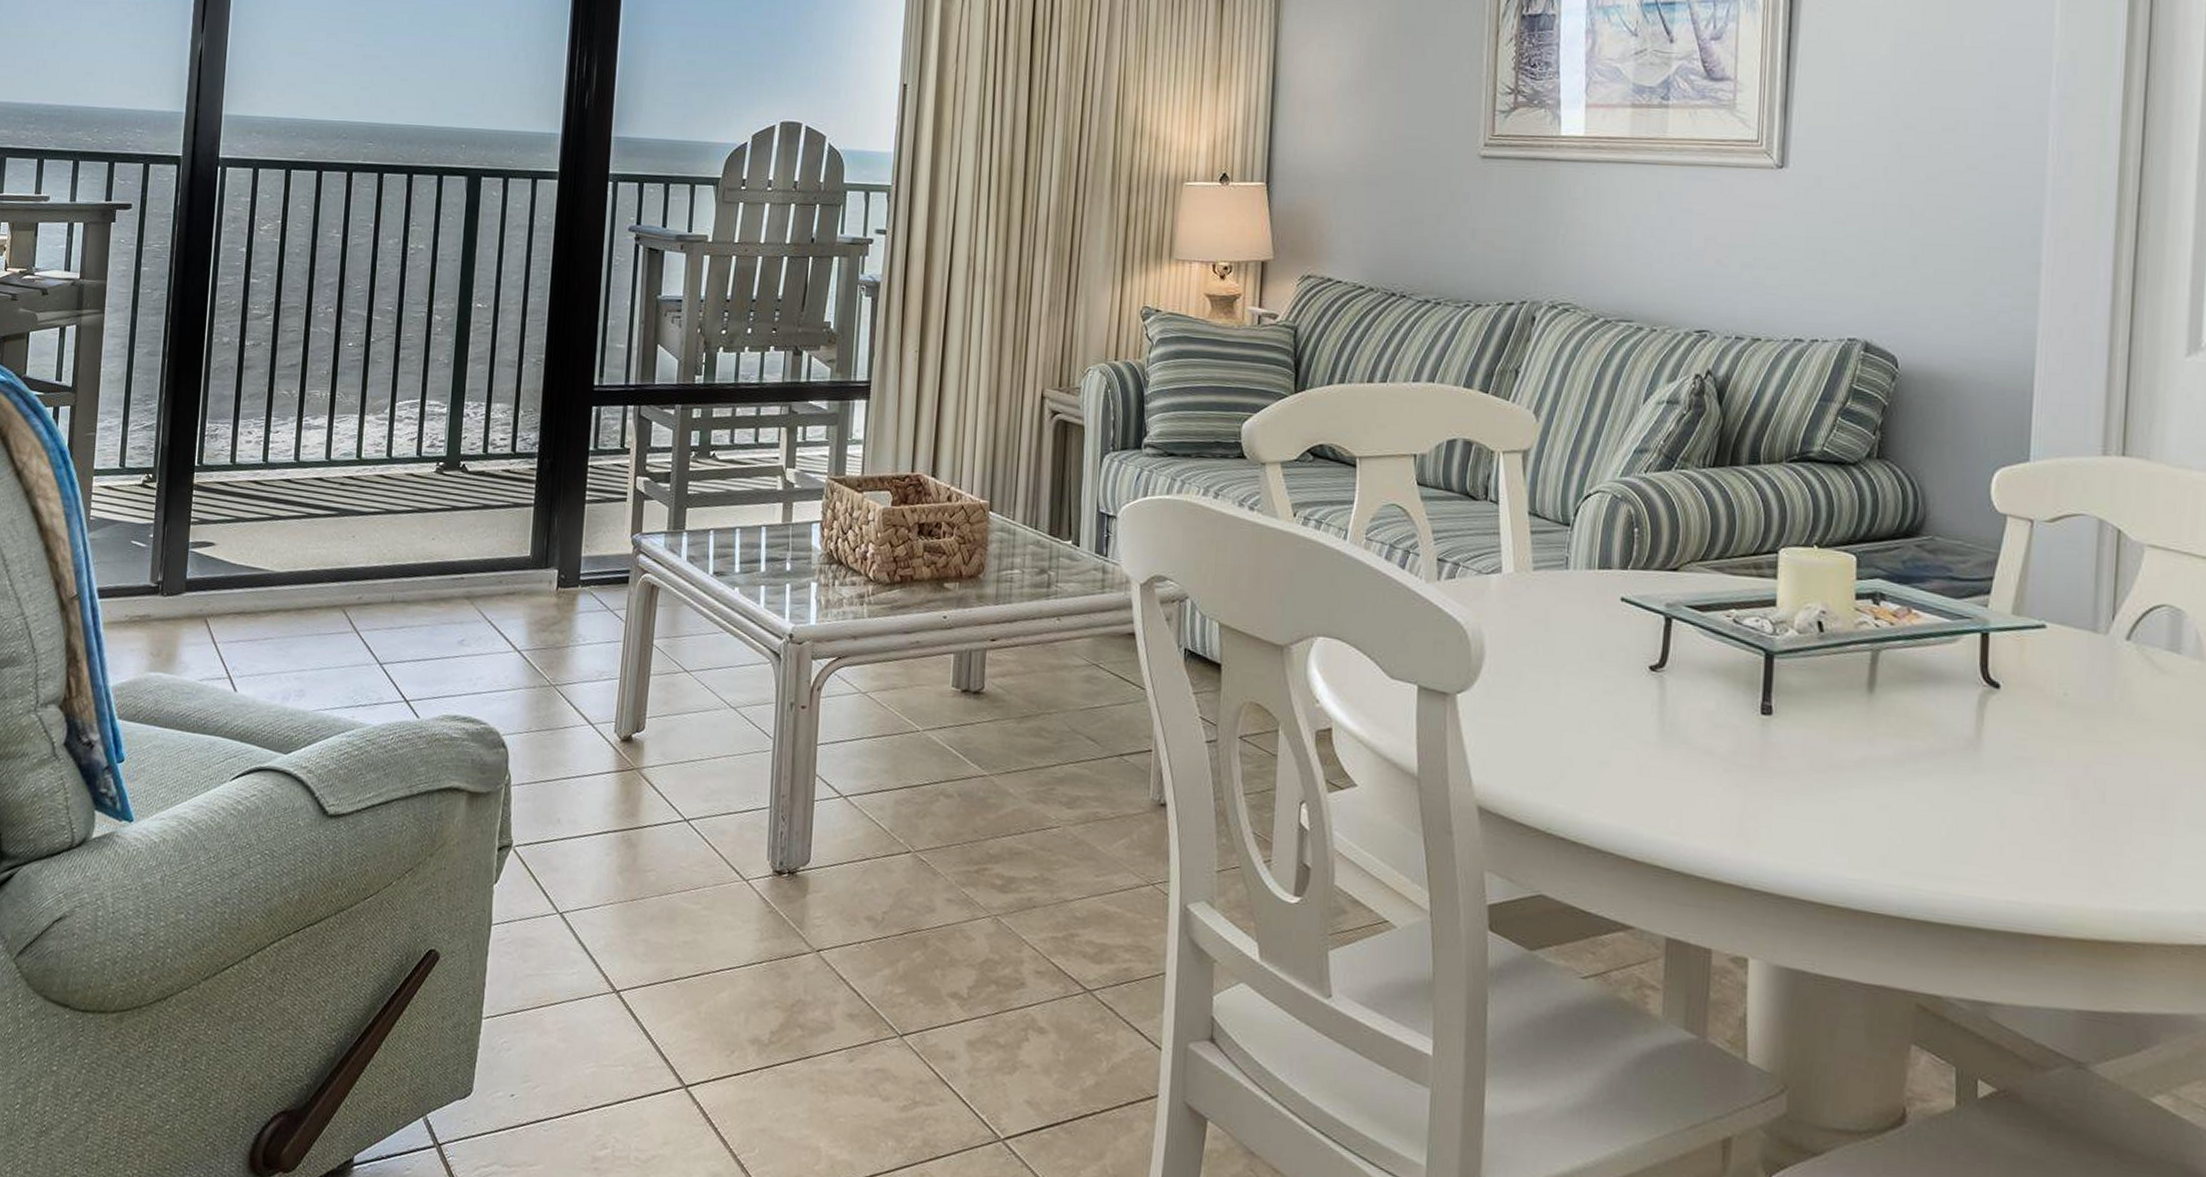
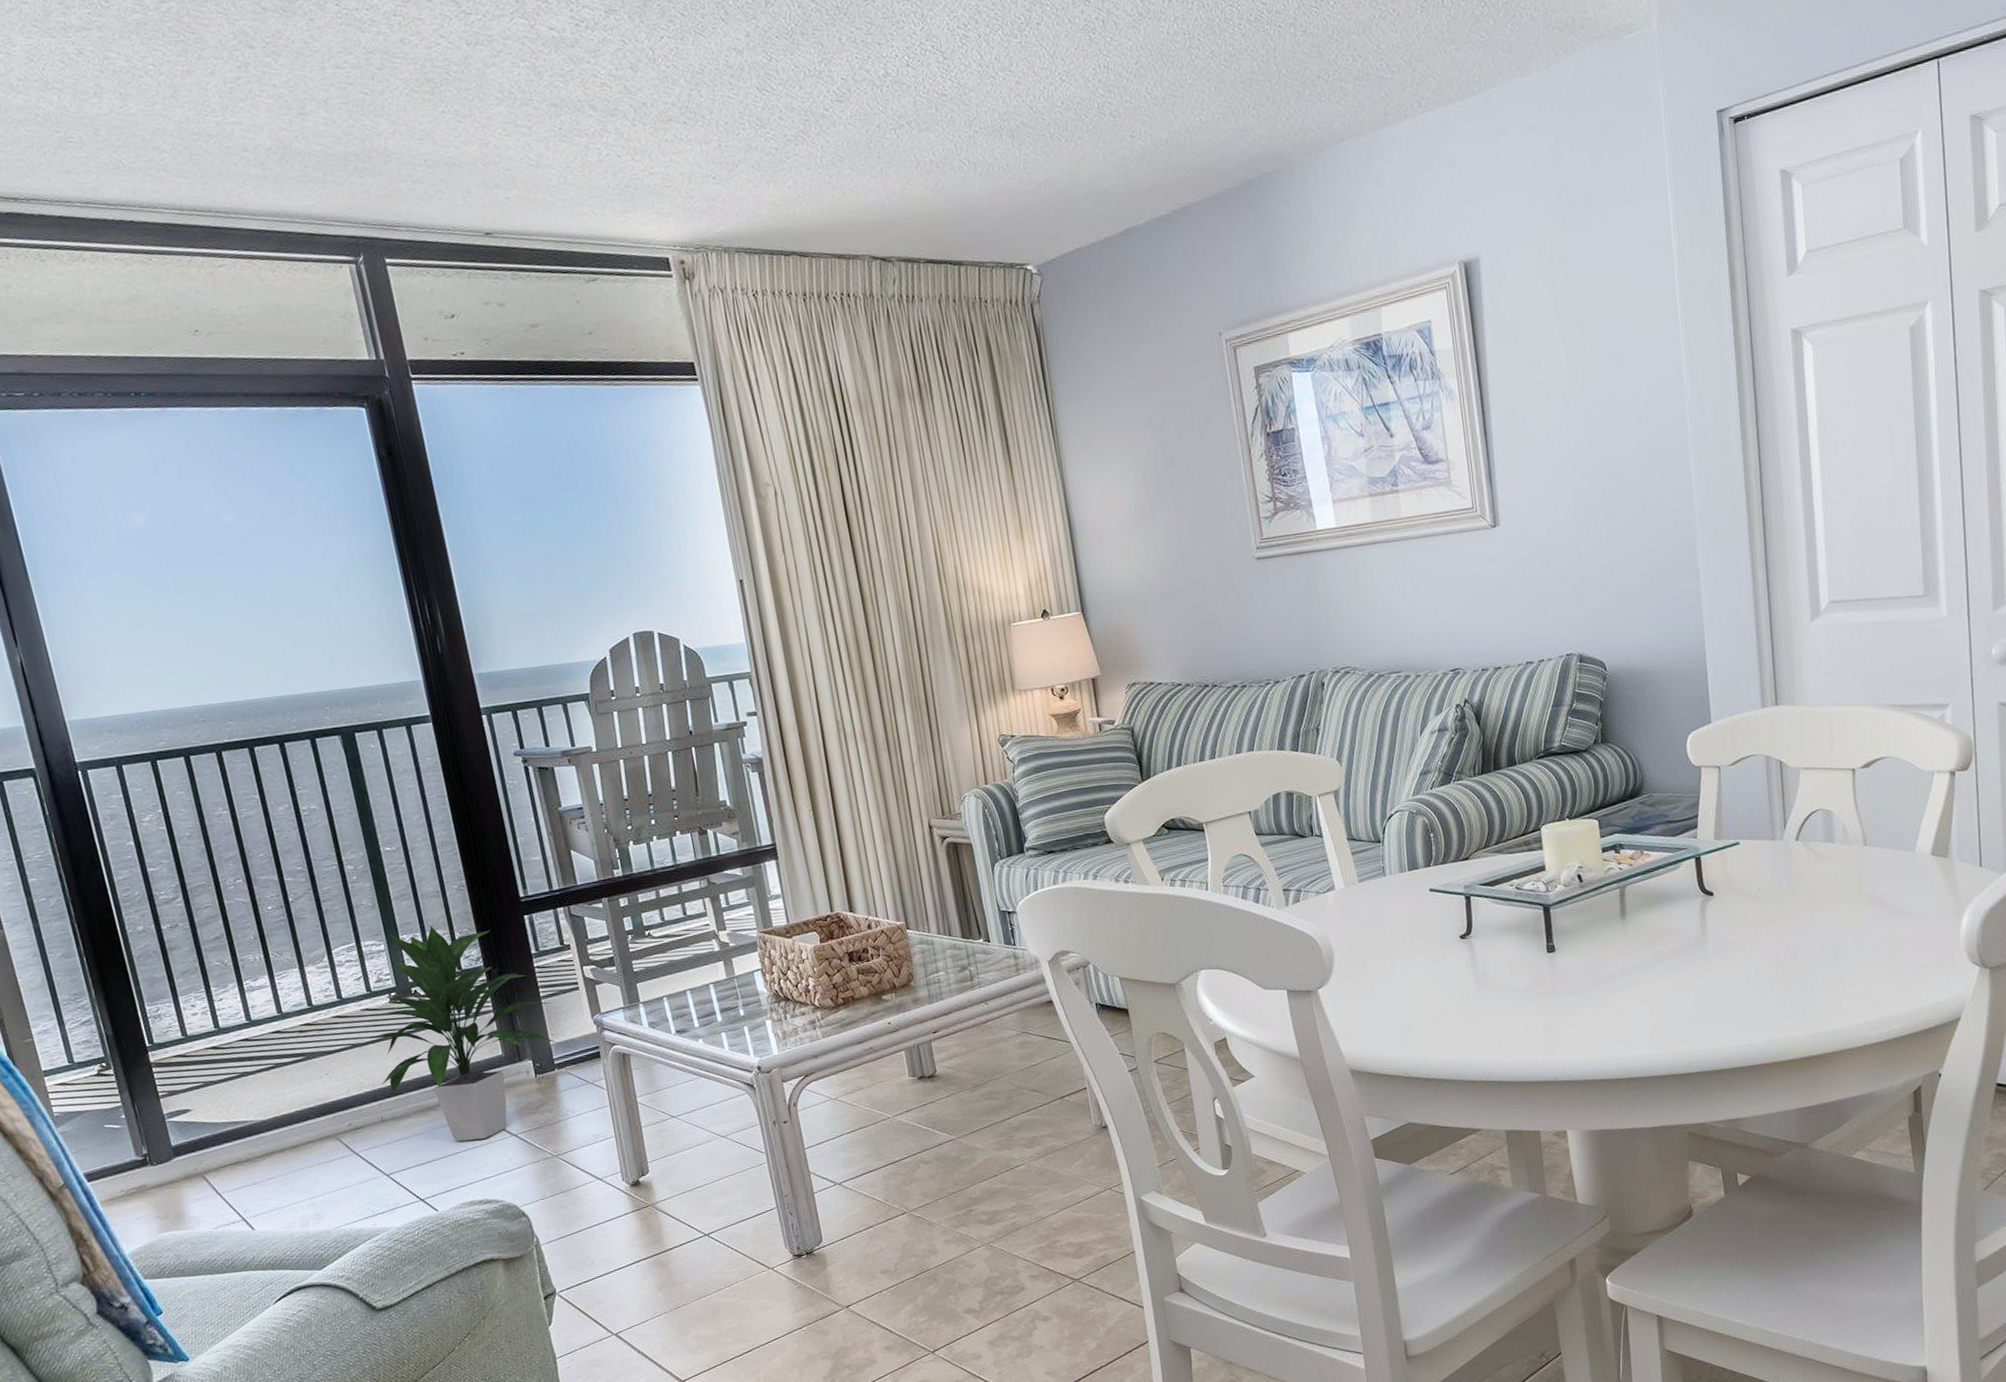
indoor plant: none [402,397,594,648] -> present [367,925,557,1142]

